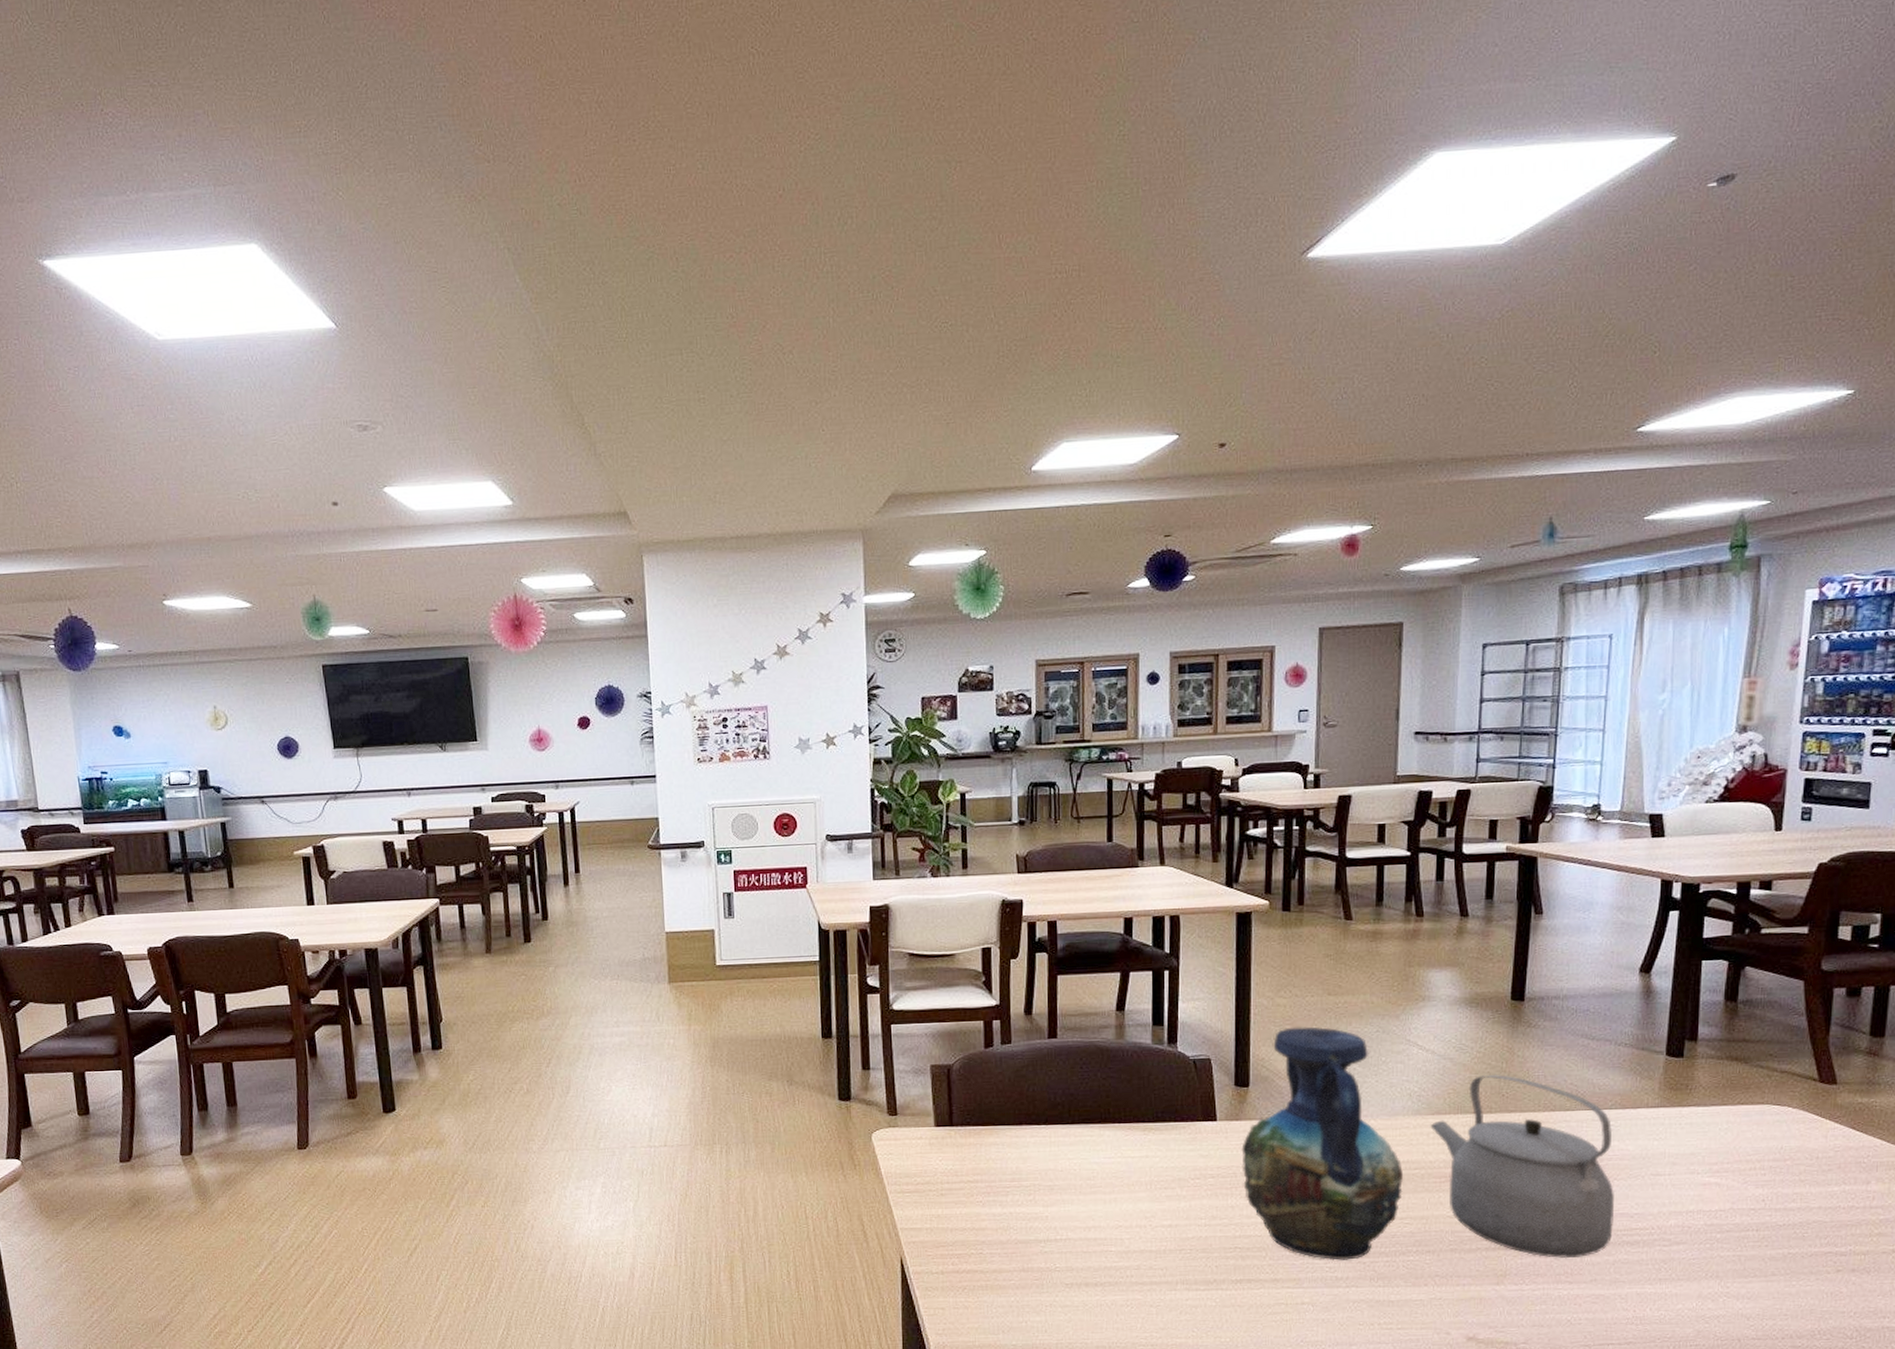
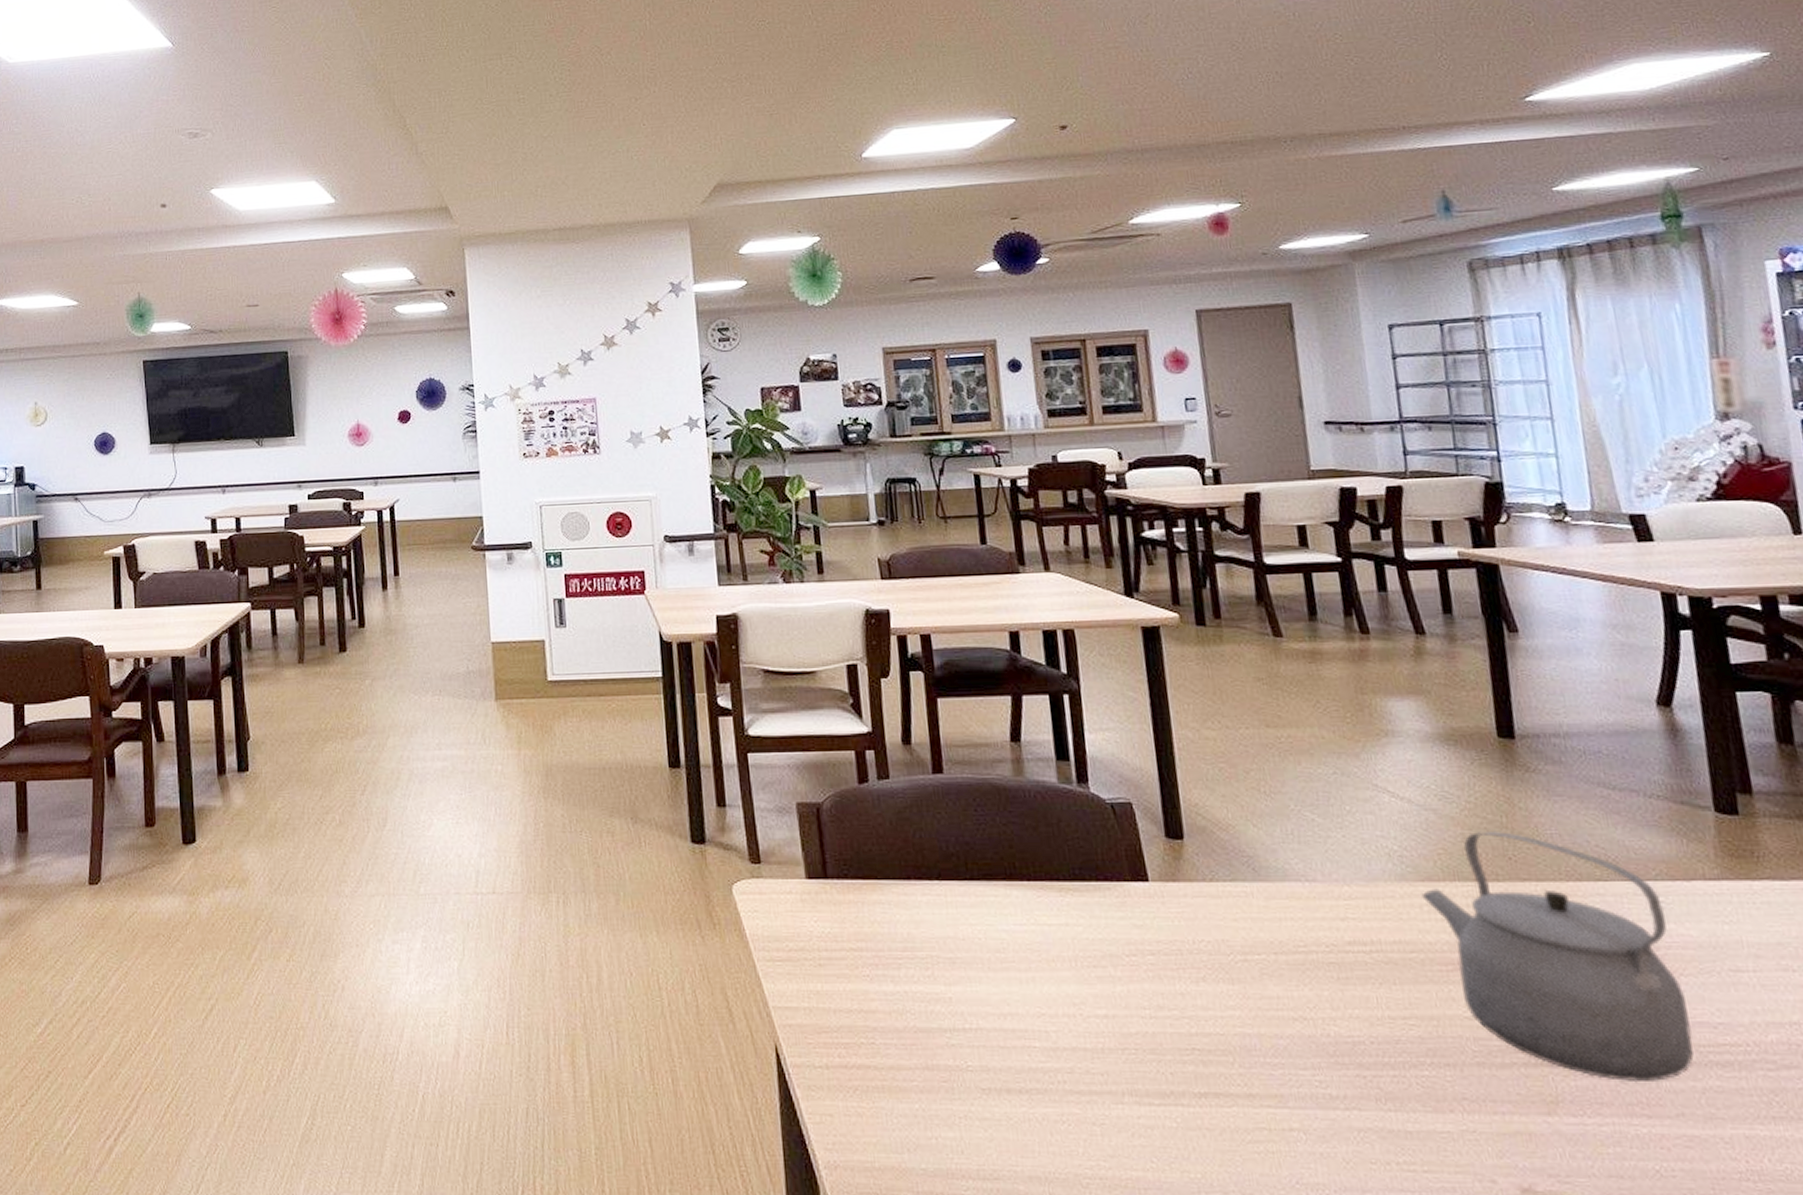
vase: present [1241,1026,1404,1261] -> none [1184,765,1401,1072]

